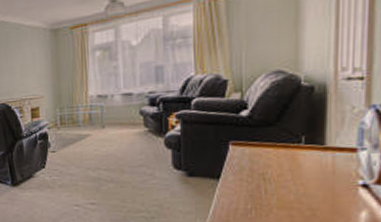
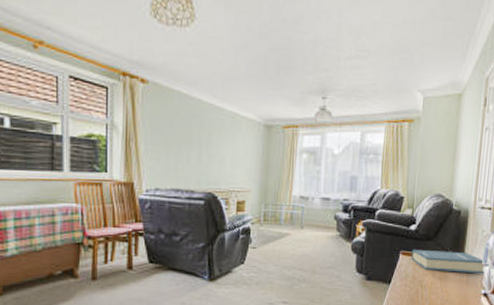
hardback book: none [245,136,363,161] -> present [411,249,486,274]

